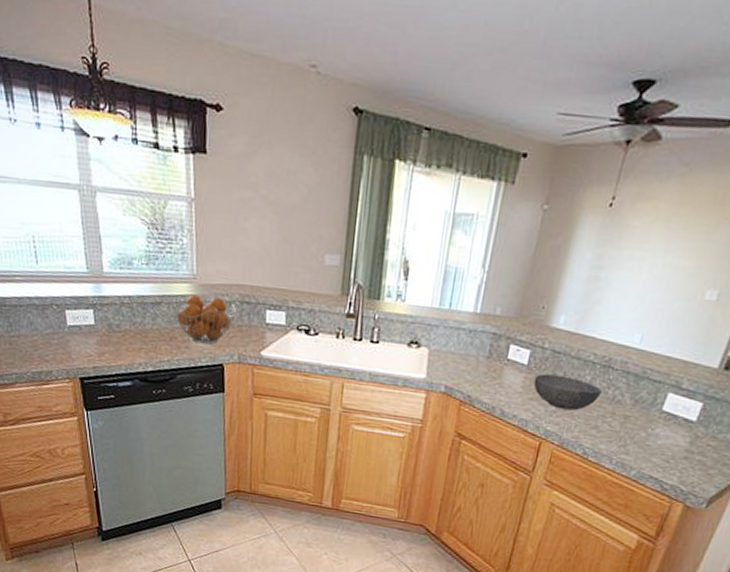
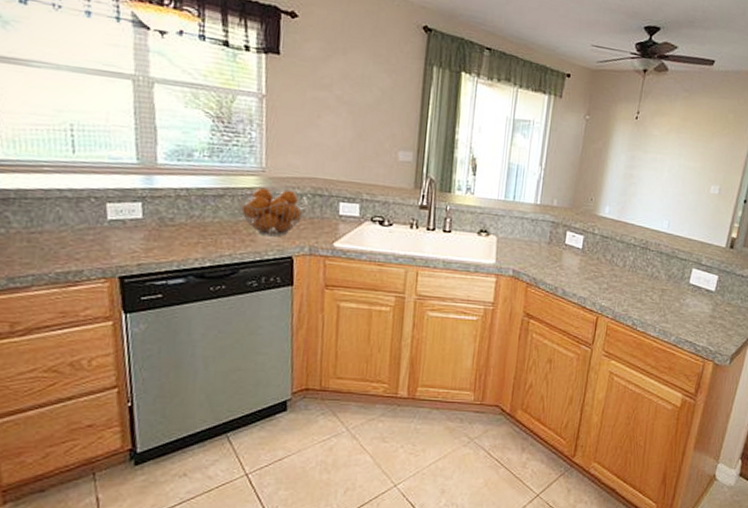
bowl: present [533,373,602,411] -> none [588,256,643,287]

